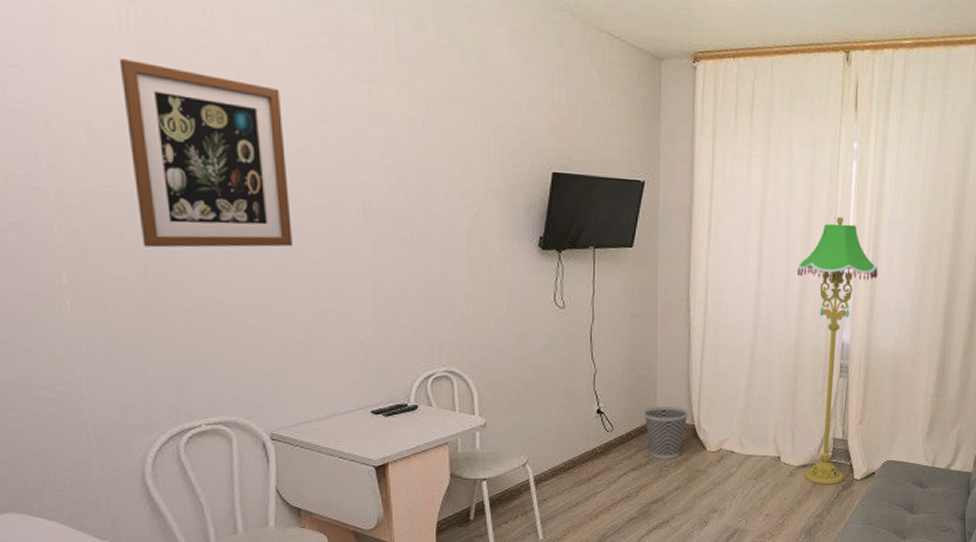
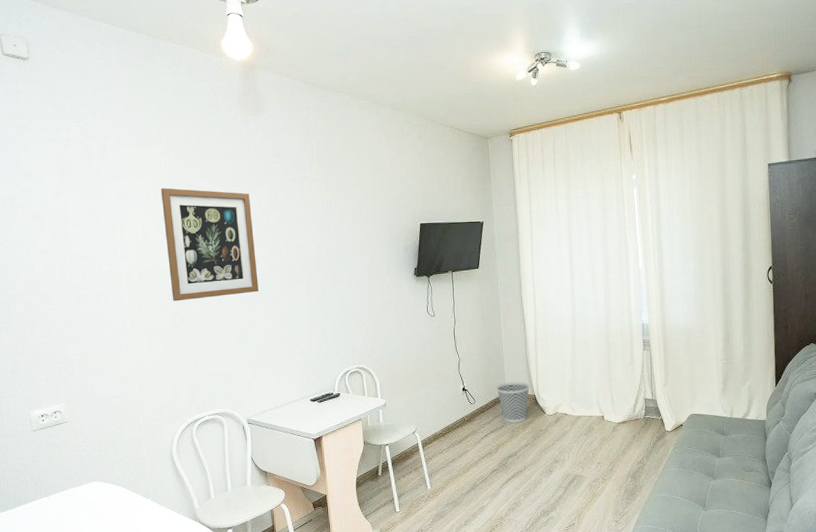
floor lamp: present [796,216,878,485] -> none [600,229,664,437]

